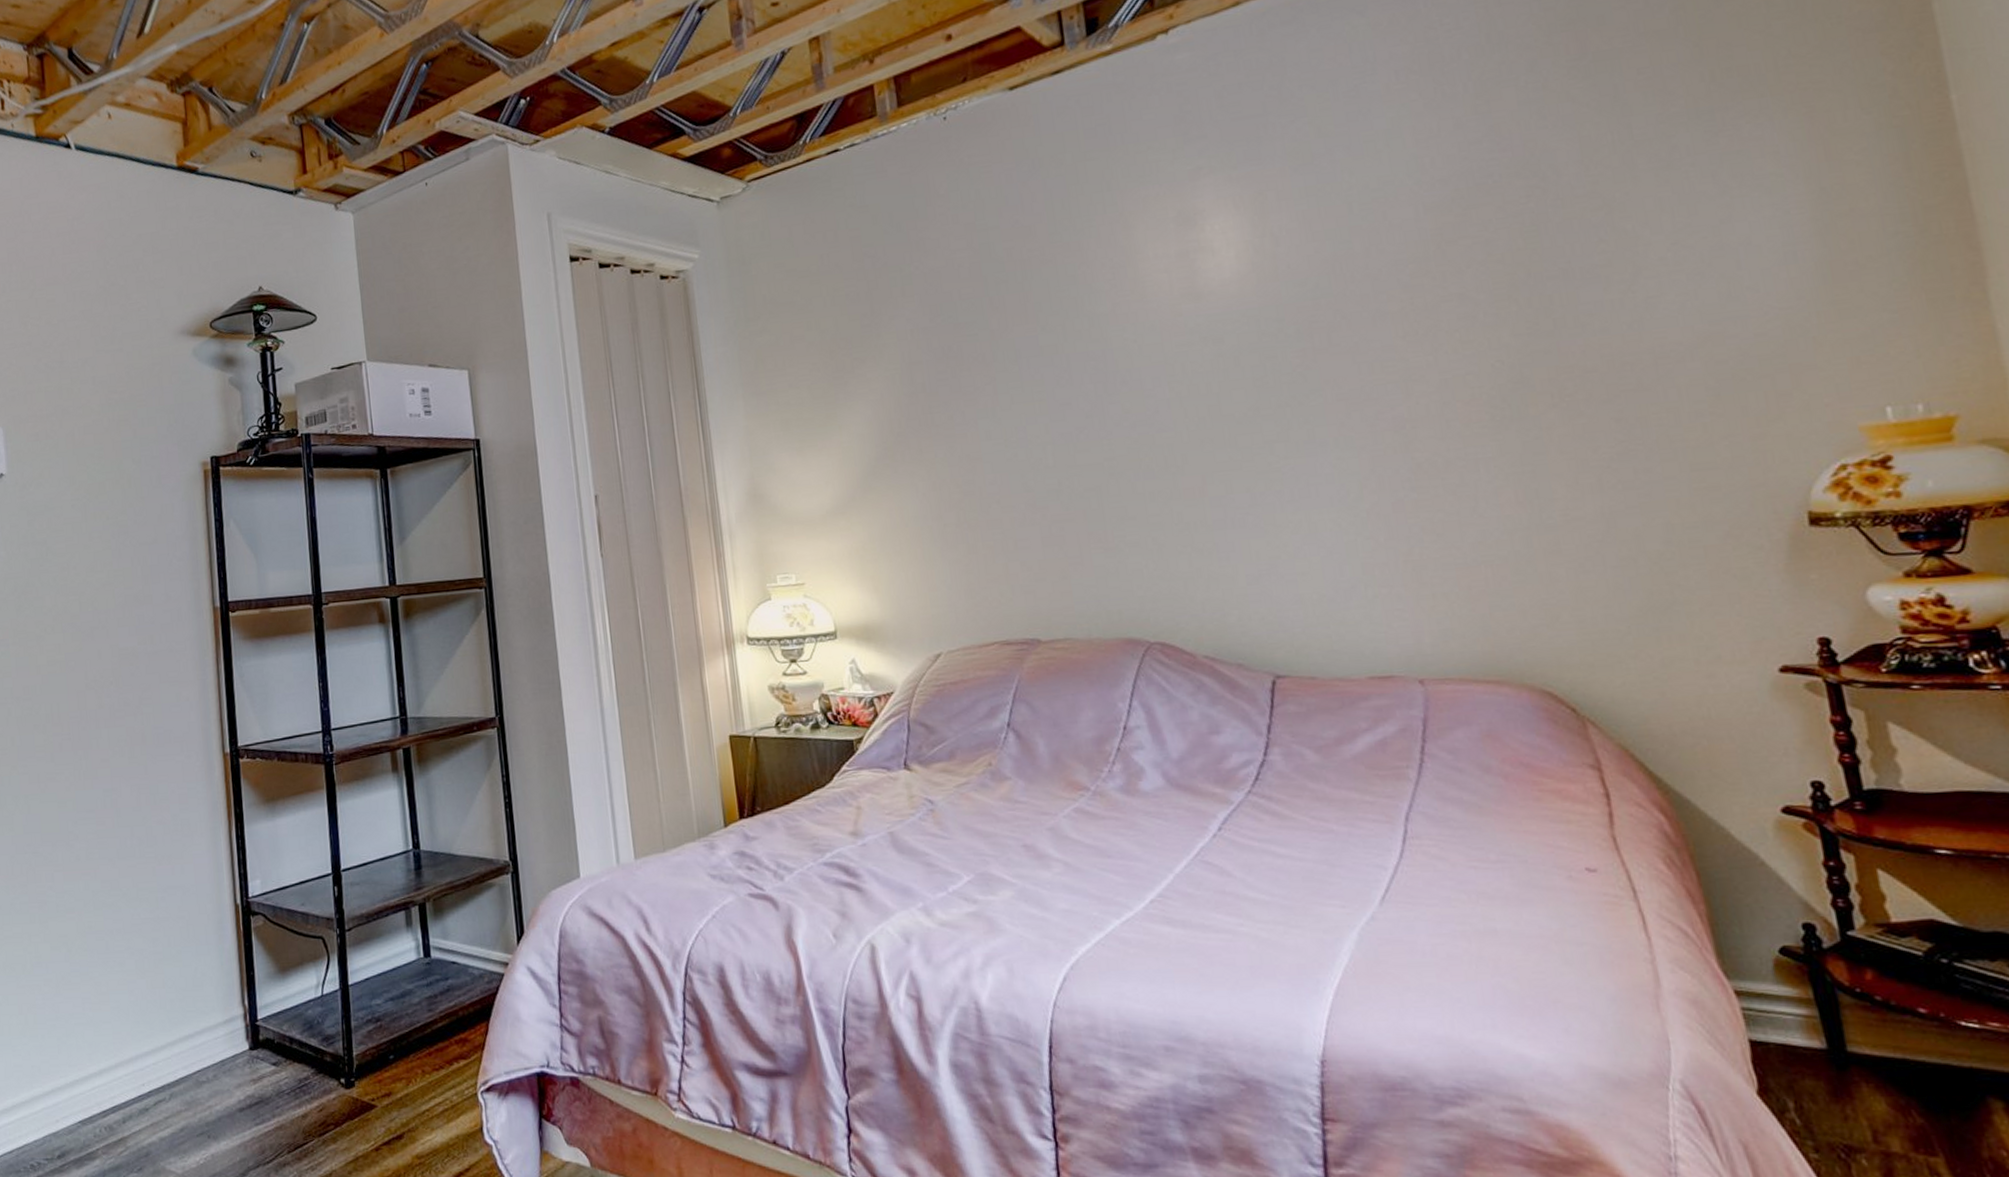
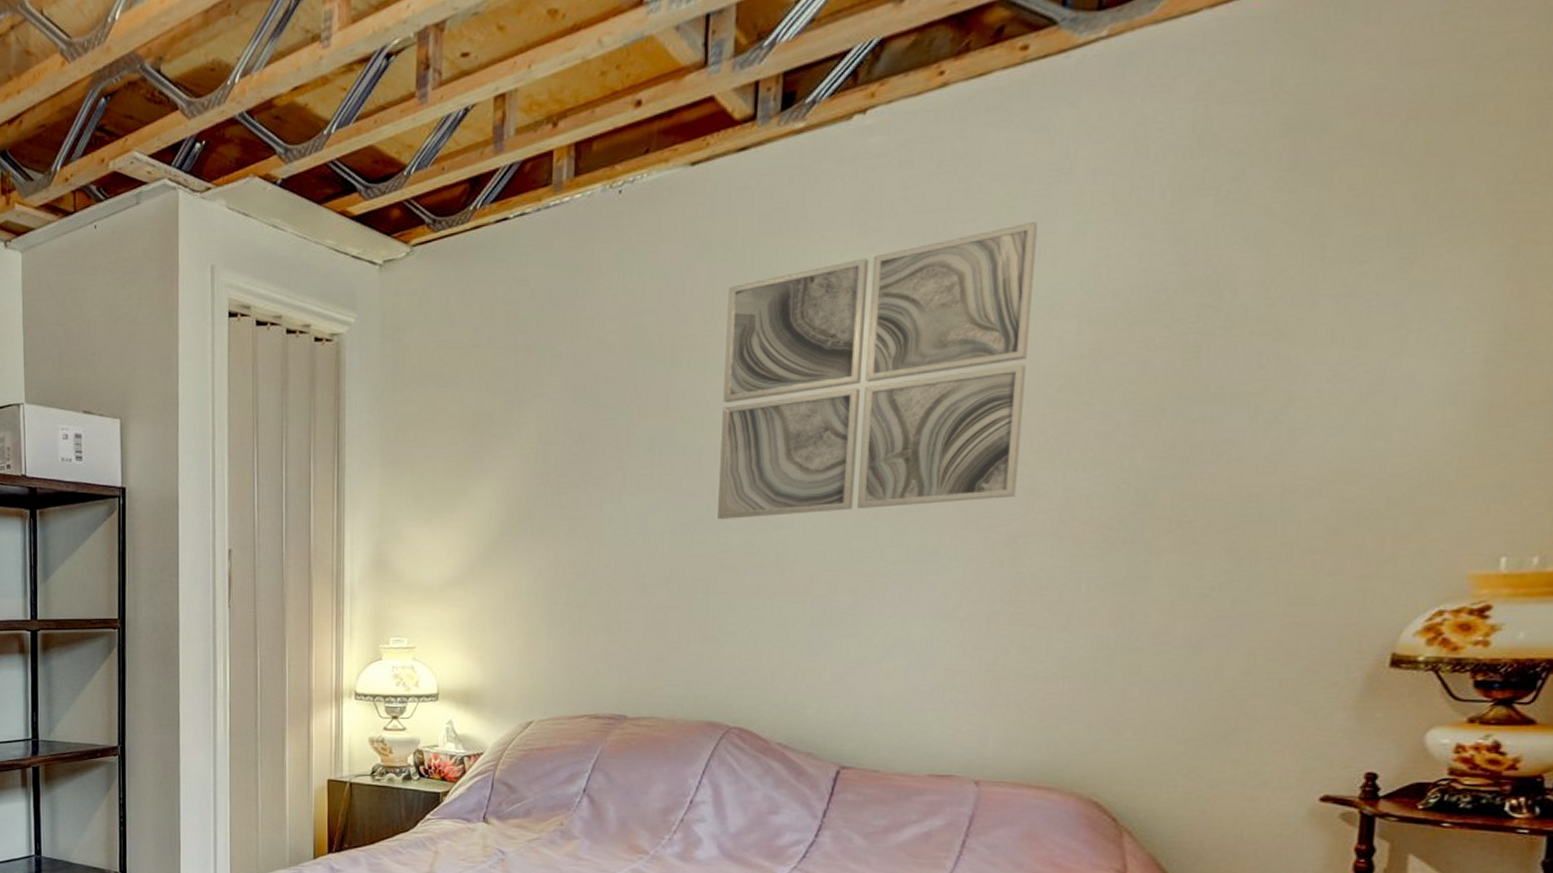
wall art: none [1067,120,1393,427] -> present [717,221,1039,520]

